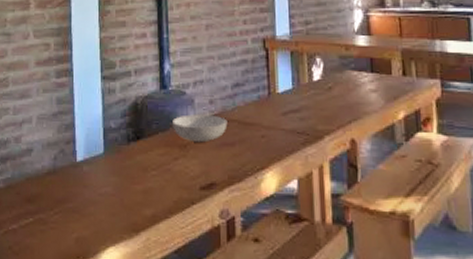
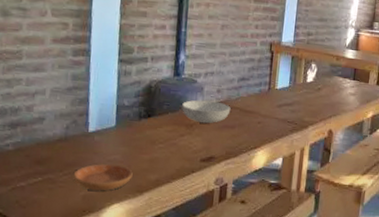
saucer: none [64,199,126,232] -> present [73,164,133,191]

